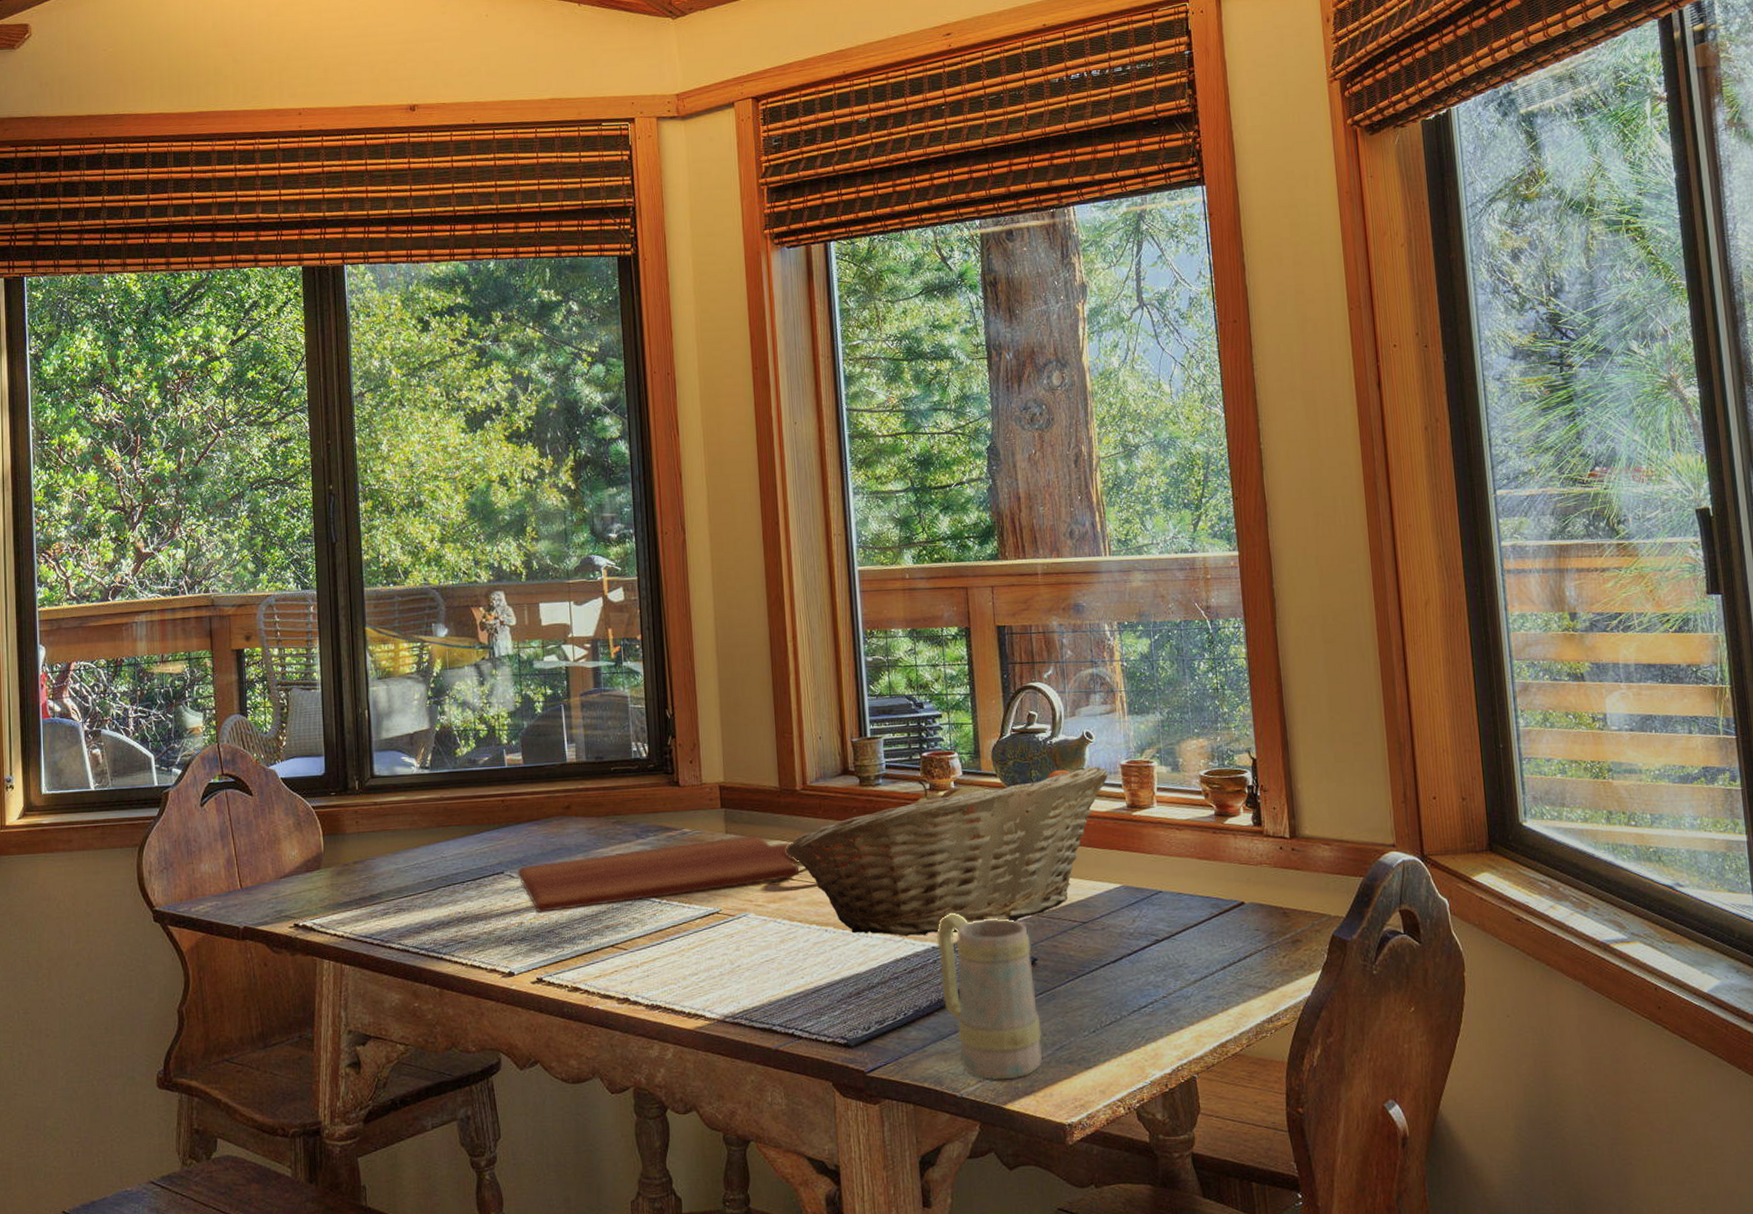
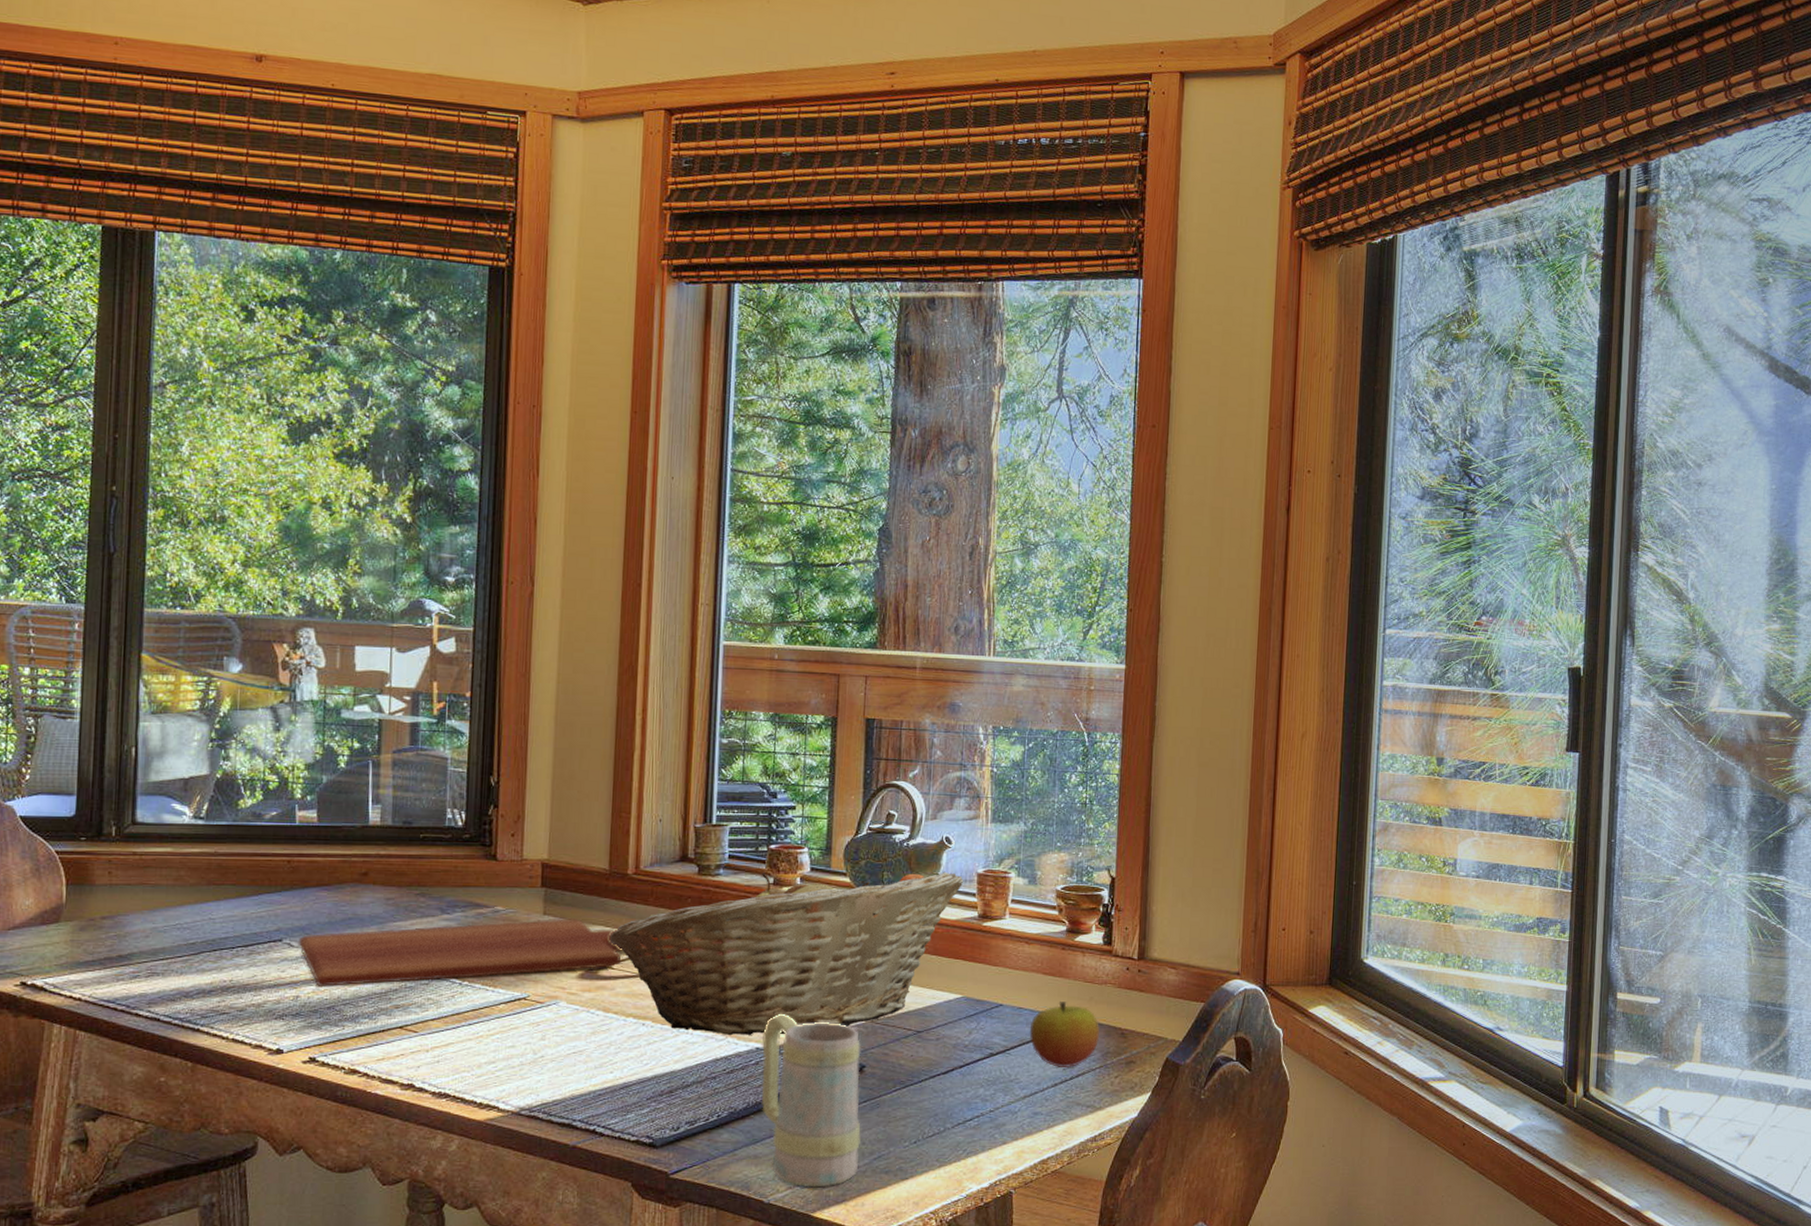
apple: none [1191,884,1262,950] -> present [1029,1001,1101,1067]

